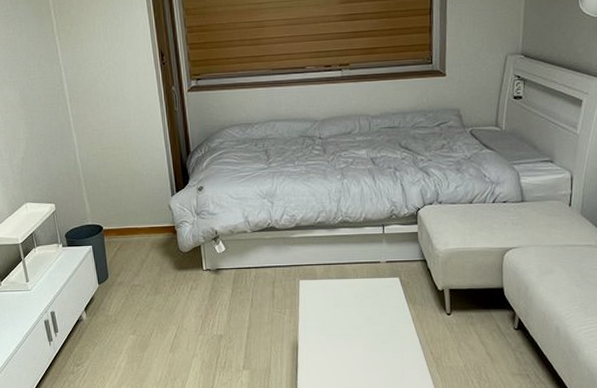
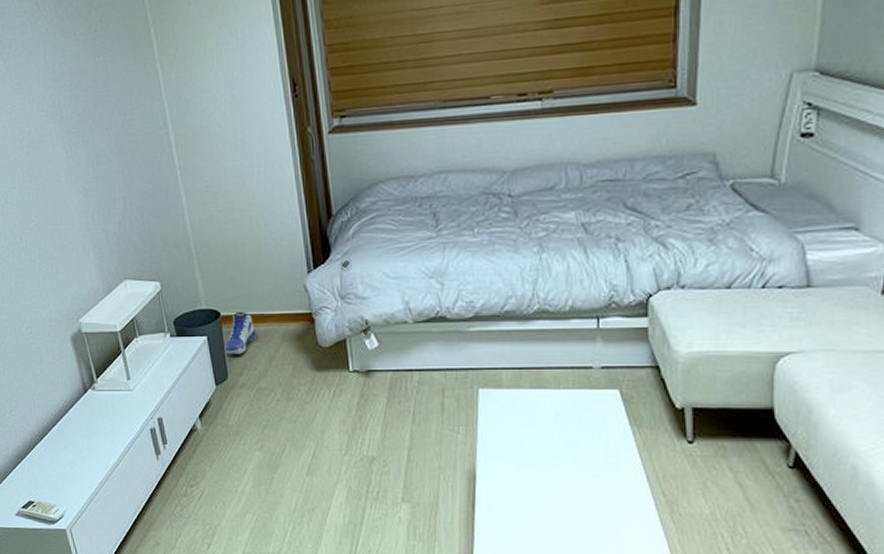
sneaker: none [106,226,132,260] -> present [224,311,257,355]

